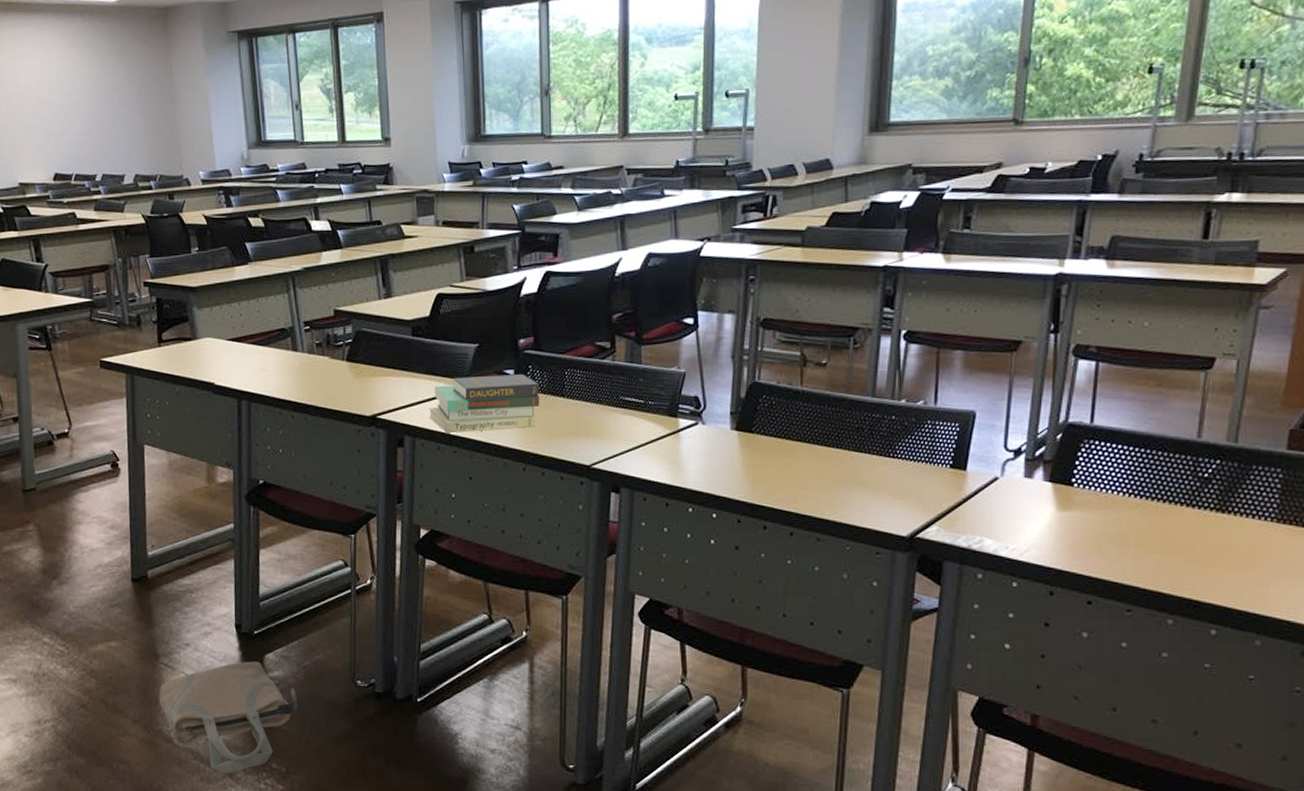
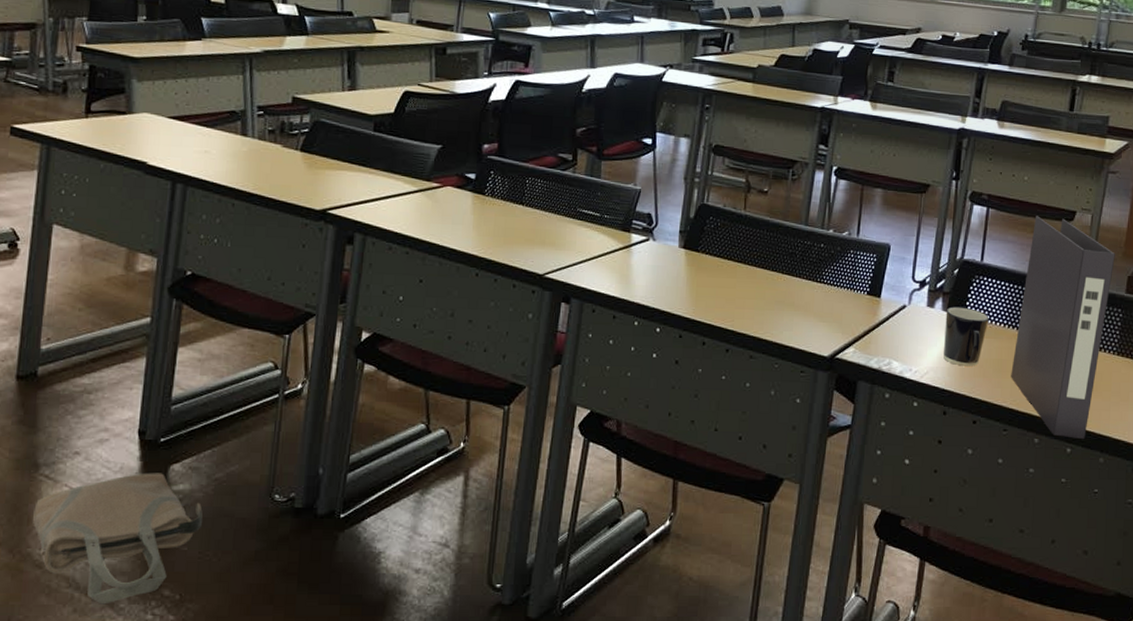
books: present [428,374,540,434] -> none [382,177,499,234]
mug: none [1047,476,1104,542] -> present [944,306,989,367]
binder: none [1134,366,1271,620] -> present [1011,216,1115,440]

